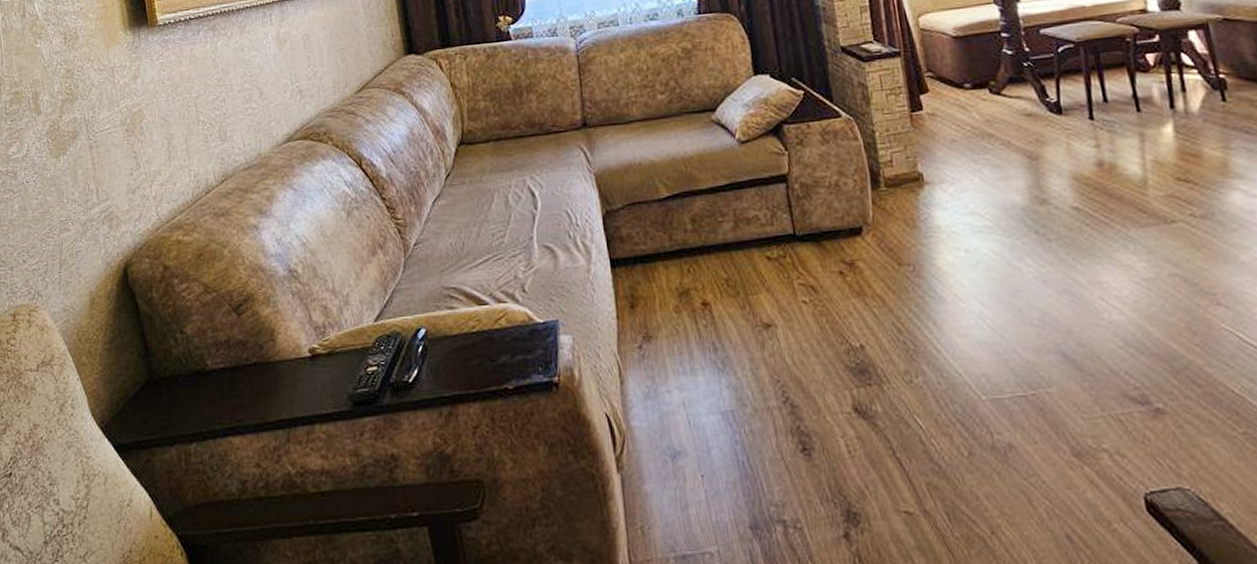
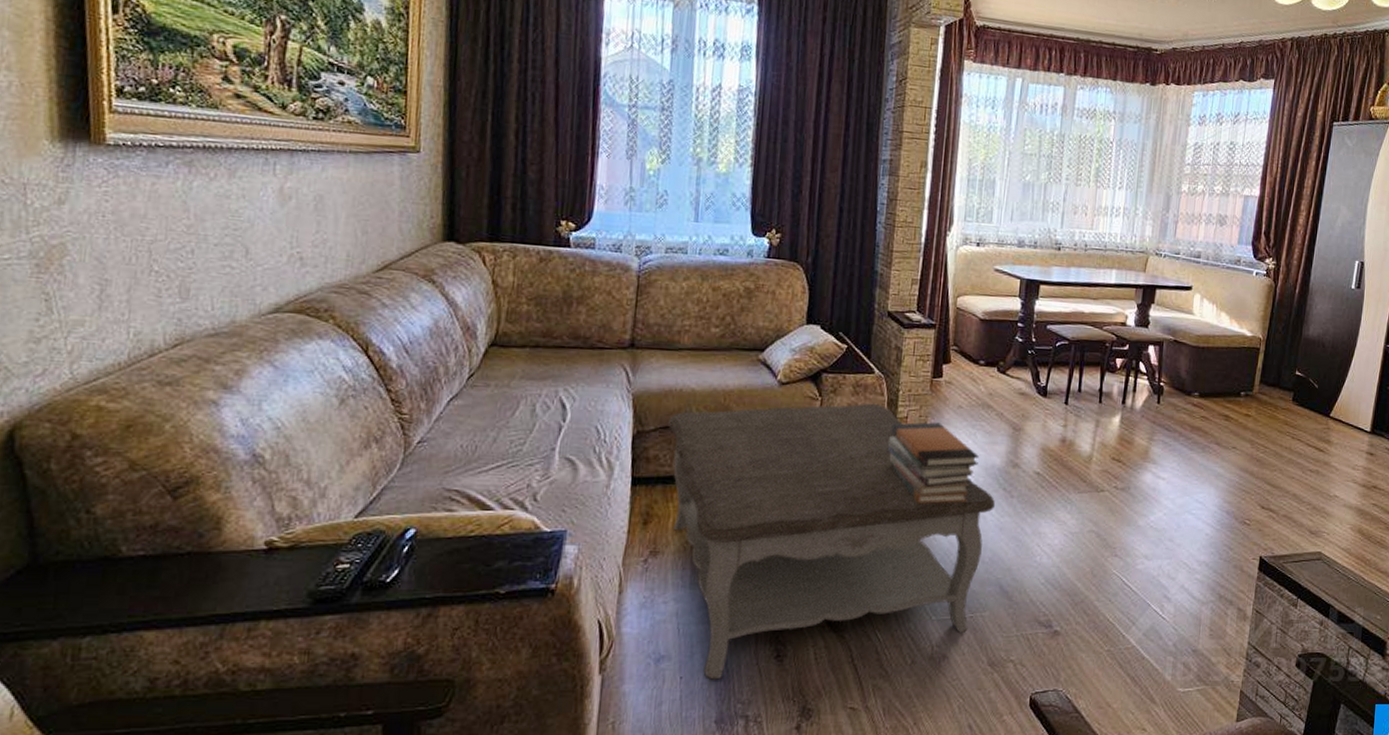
coffee table: none [633,149,1033,478] -> present [667,403,995,680]
book stack: none [875,162,994,259] -> present [888,422,979,504]

